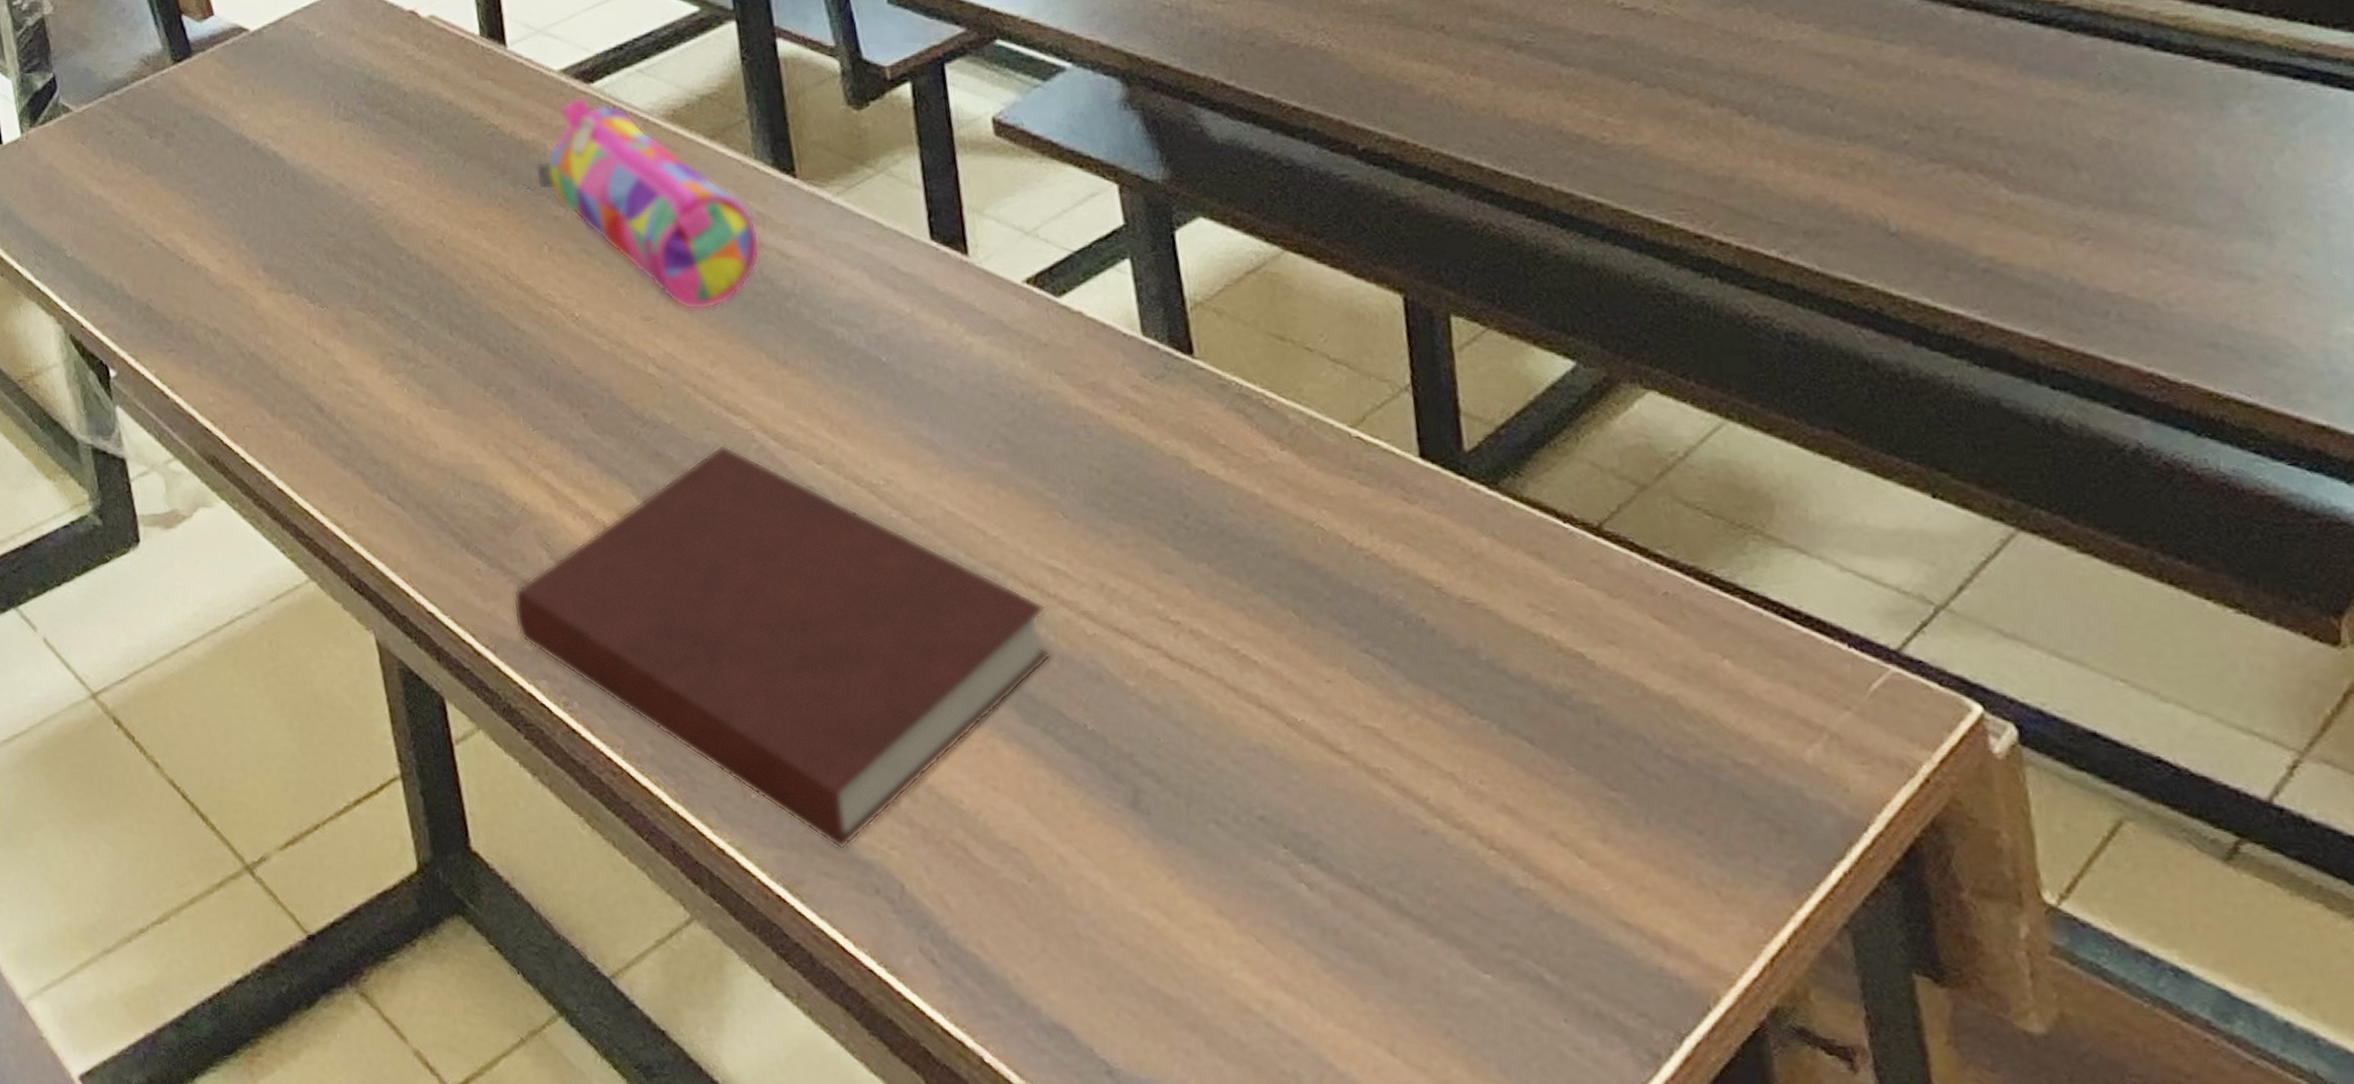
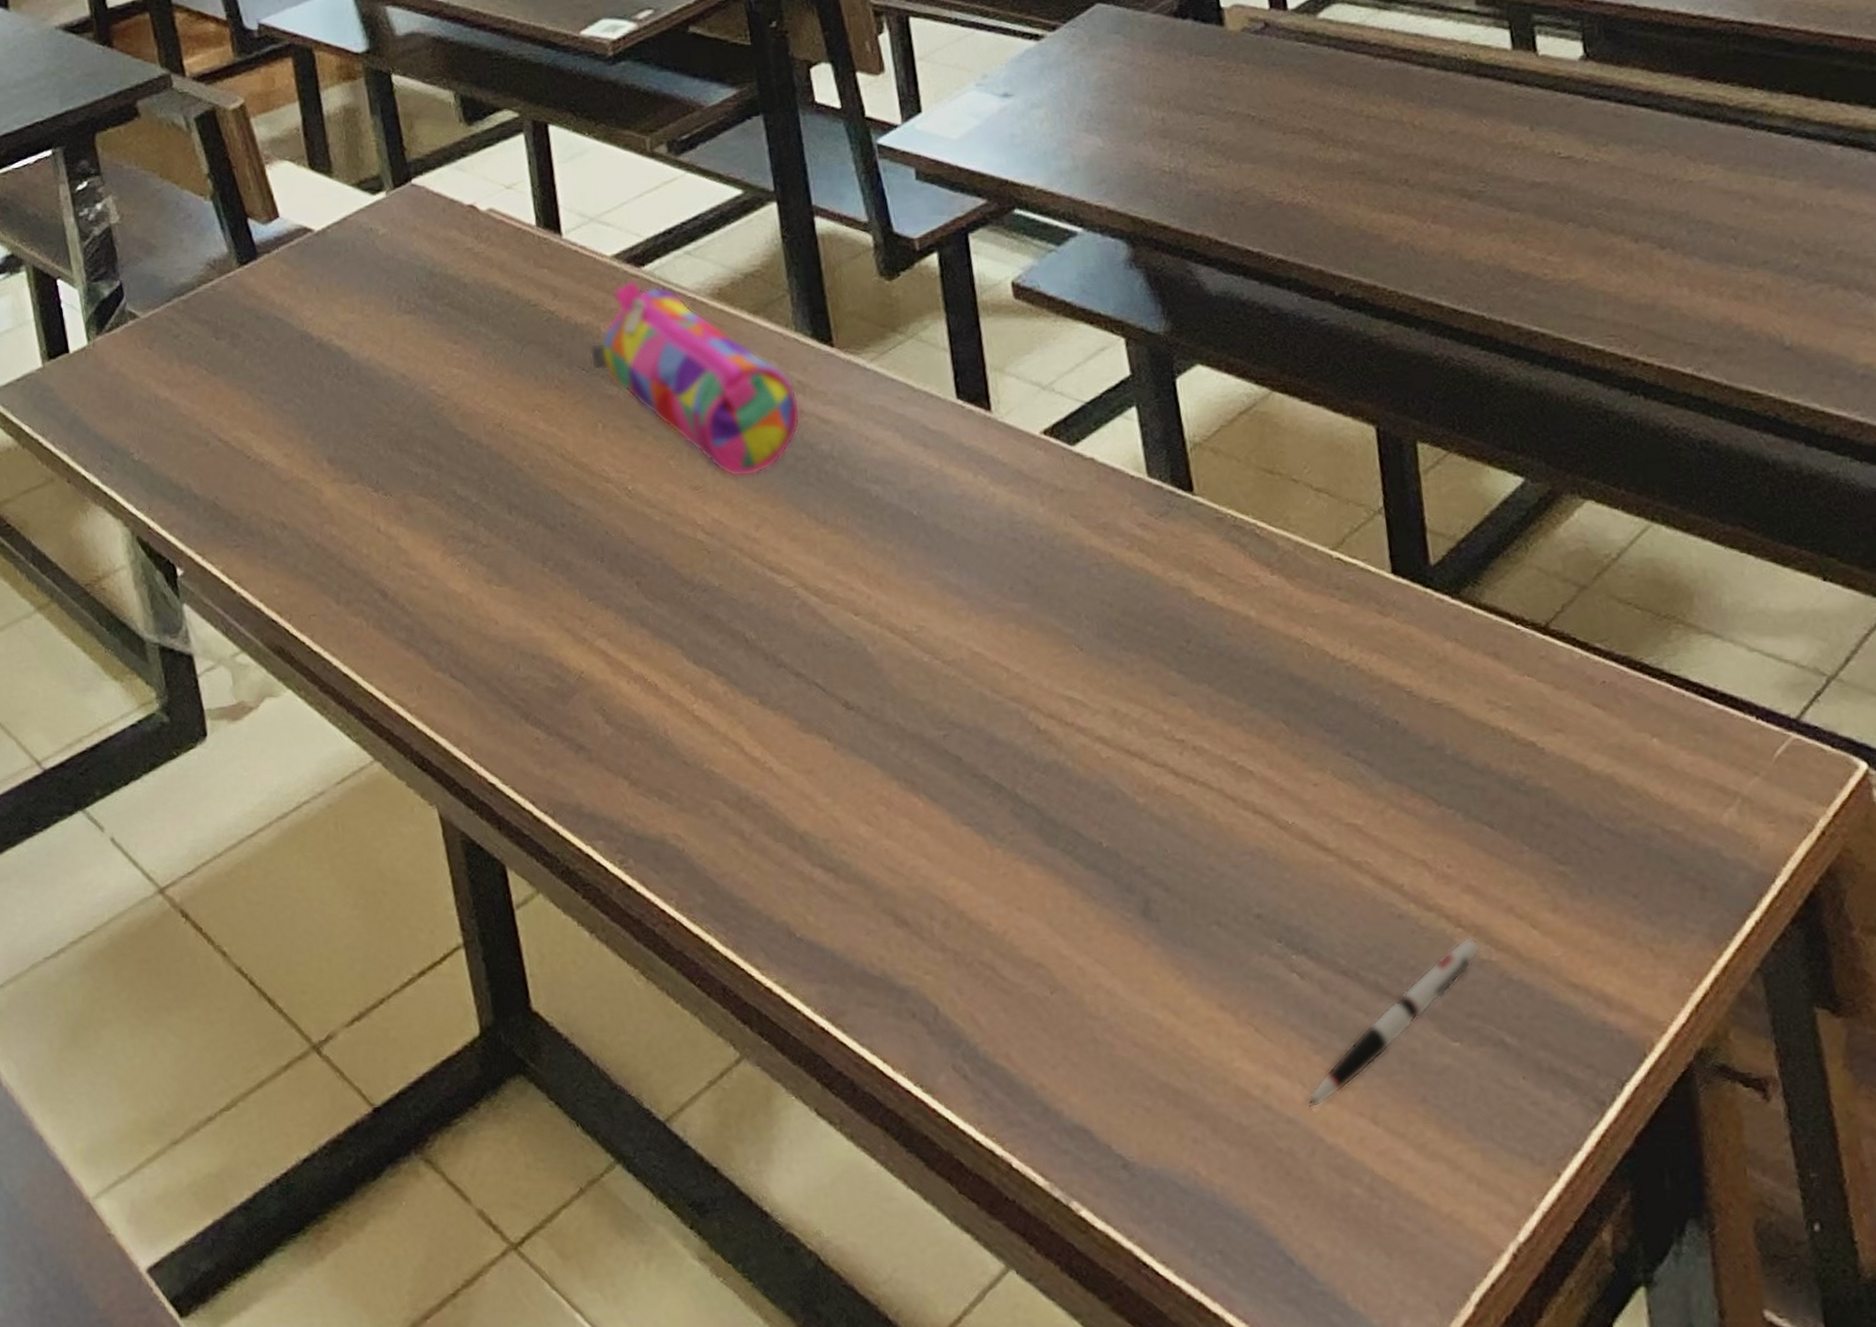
notebook: present [512,445,1052,850] -> none [570,603,1070,979]
pen: none [1314,861,1517,1031] -> present [1306,938,1481,1108]

